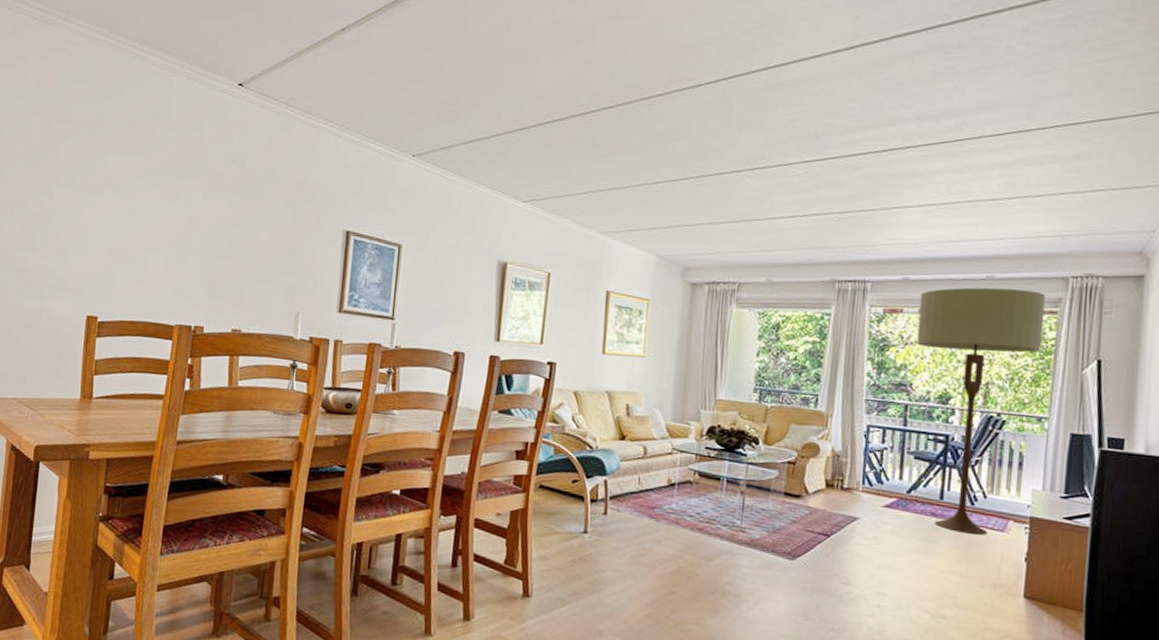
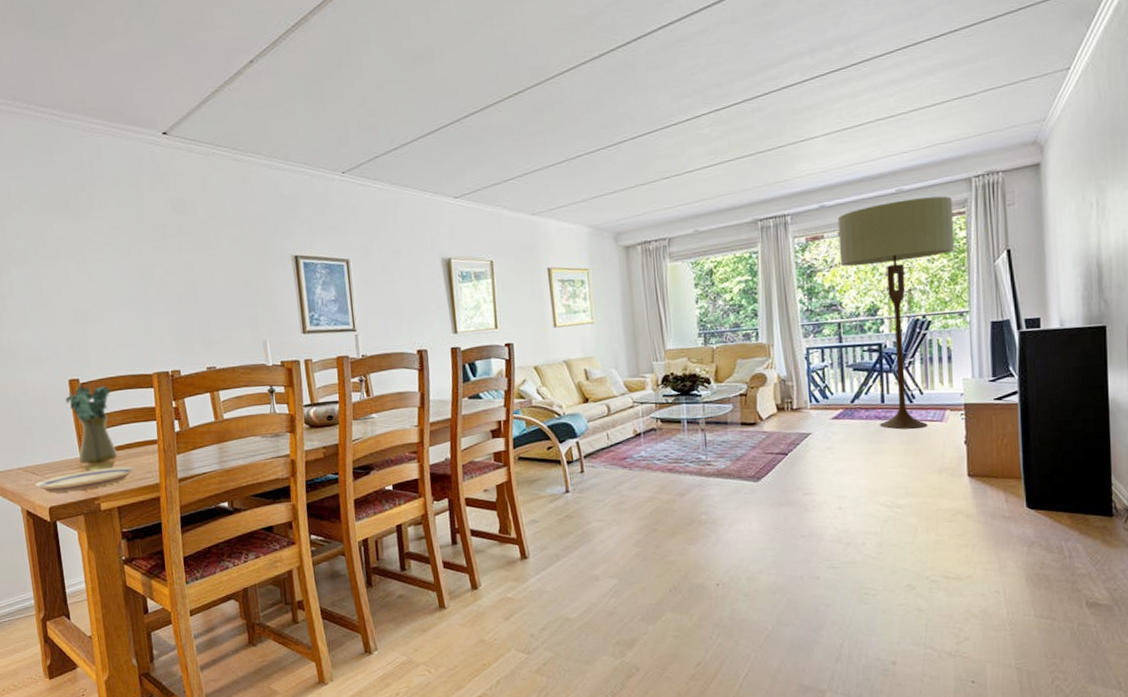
plate: none [26,413,134,434] -> present [34,466,135,493]
vase: none [78,320,128,417] -> present [65,382,118,471]

